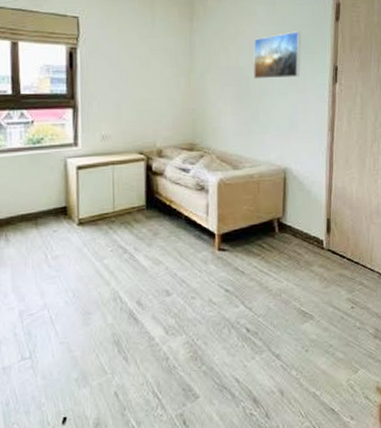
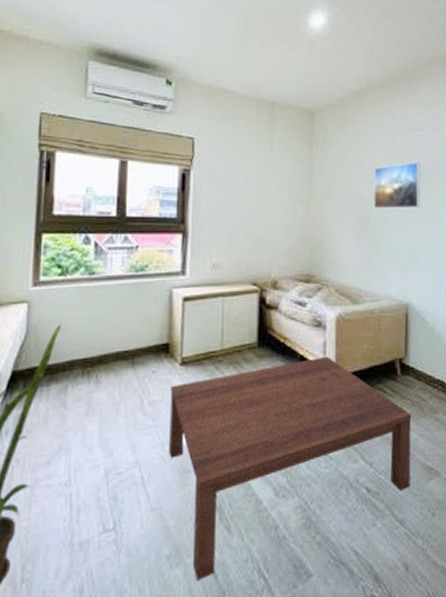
coffee table: none [70,216,288,398] -> present [169,356,412,581]

